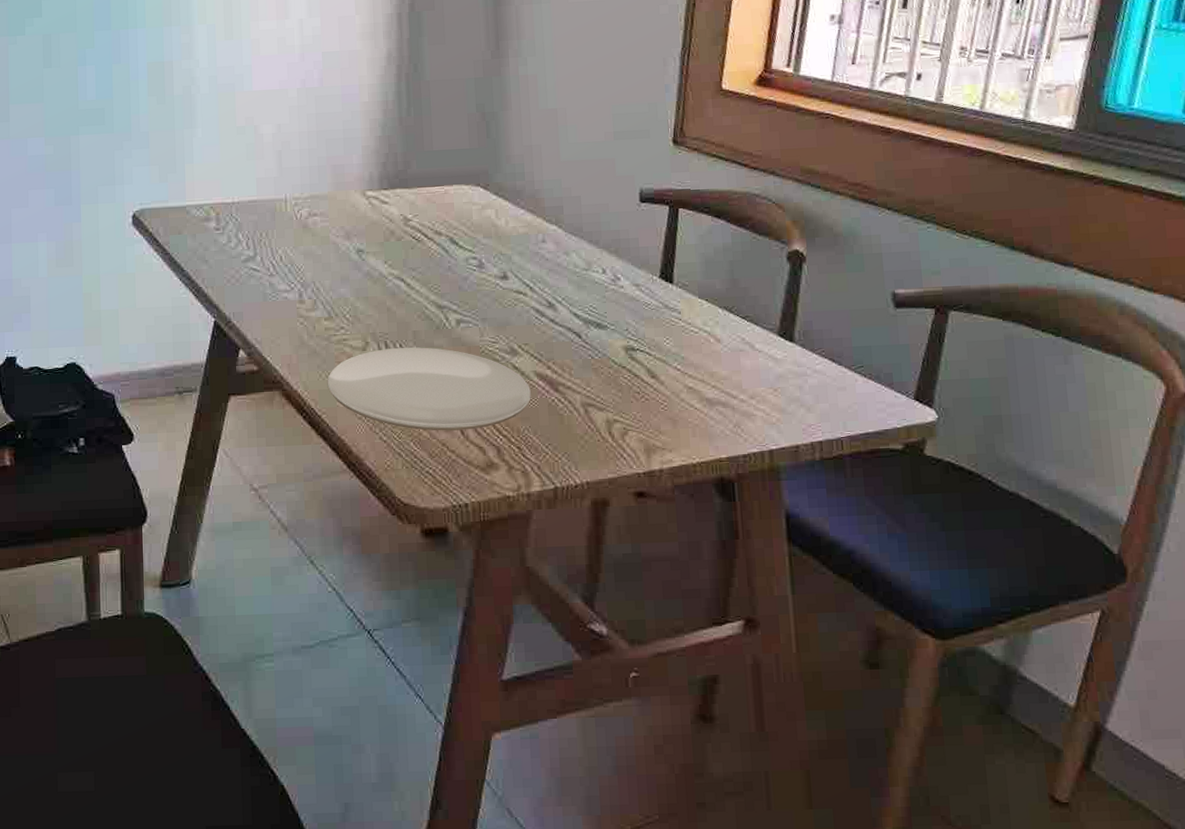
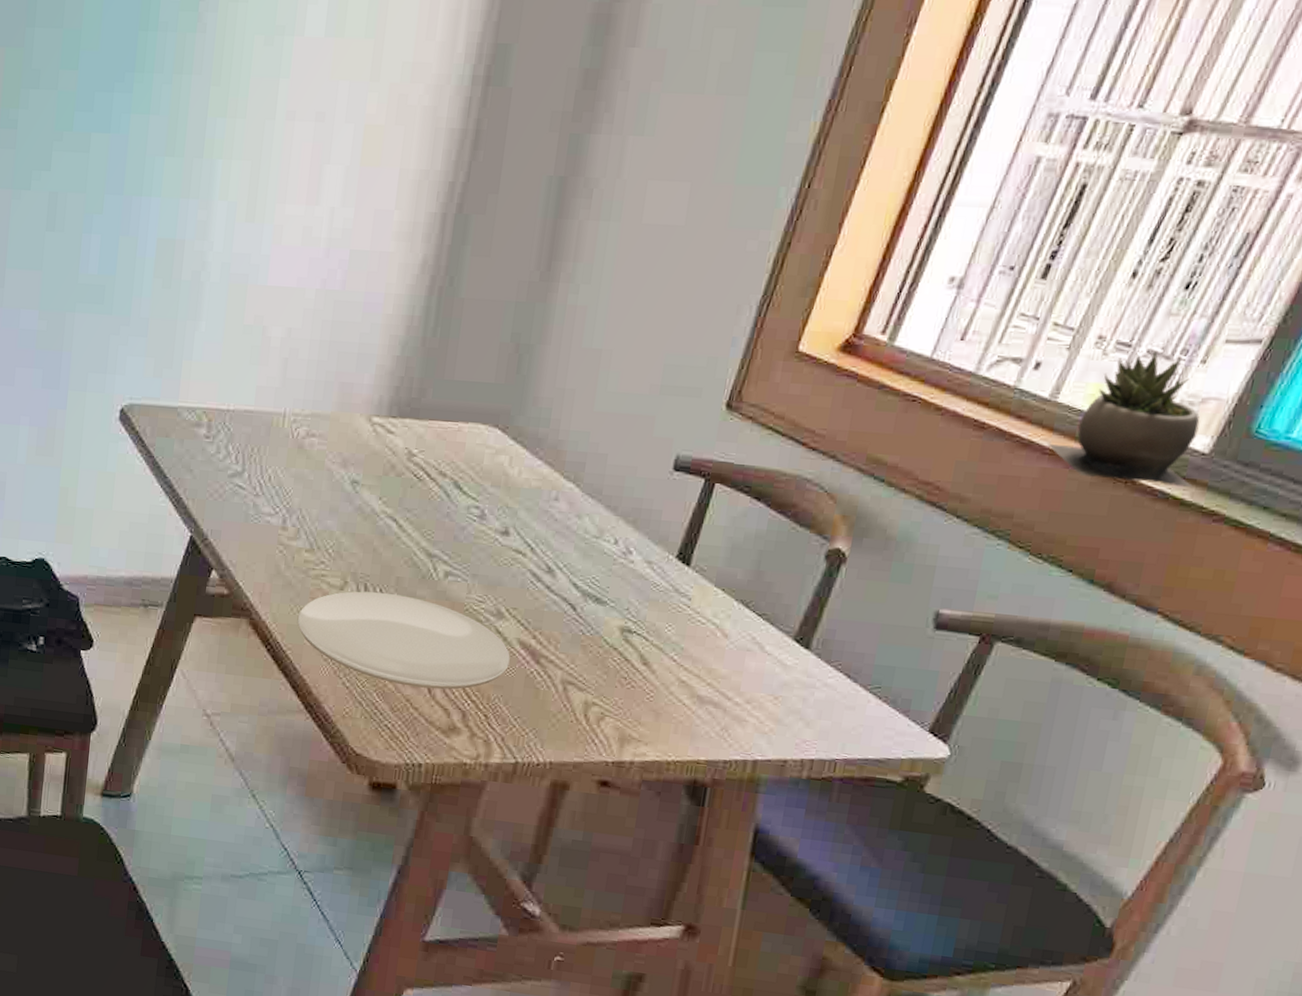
succulent plant: none [945,54,1070,162] -> present [1047,352,1200,487]

